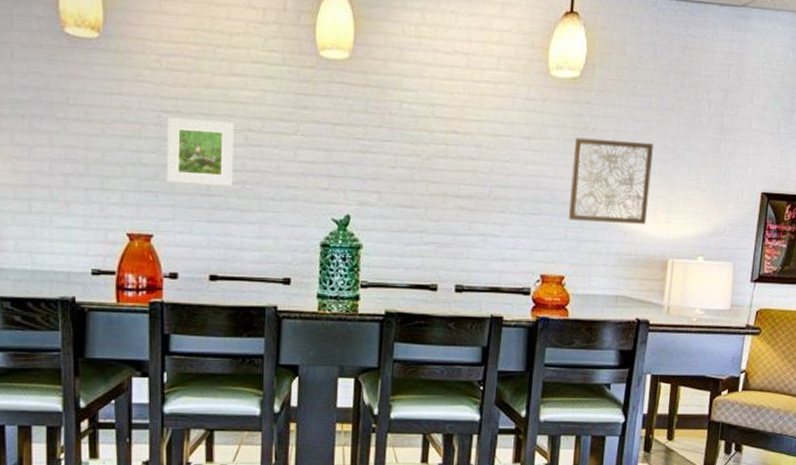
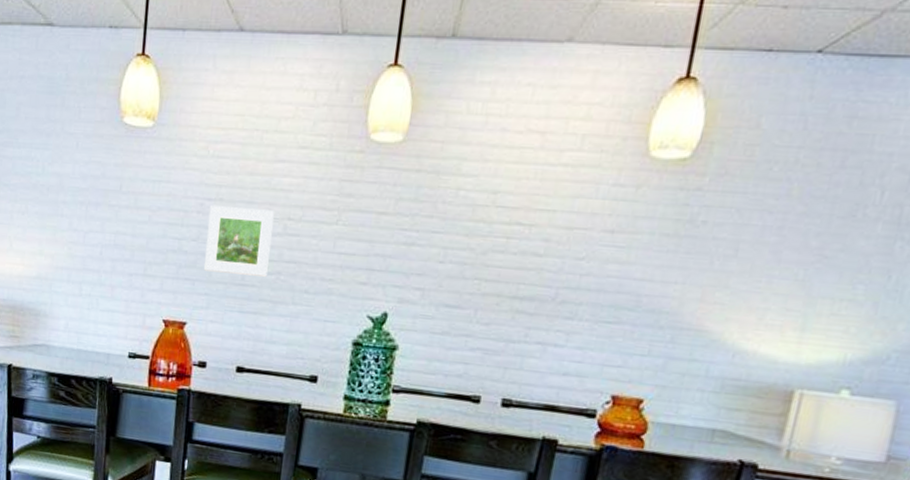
wall art: present [569,137,653,224] -> none [657,232,789,343]

